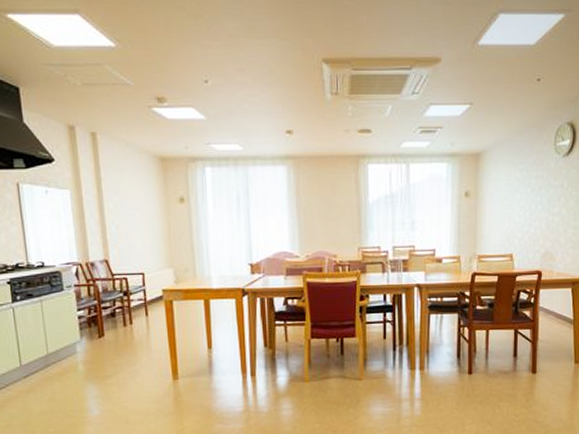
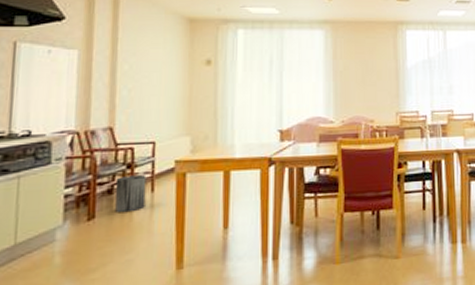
trash can: none [116,302,143,333] -> present [115,175,147,213]

